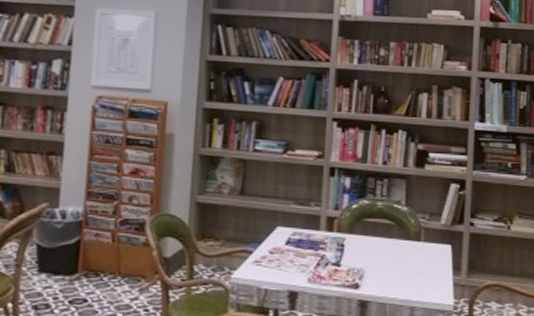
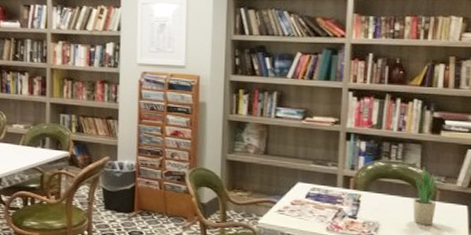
potted plant: none [398,204,426,269] -> present [413,167,442,225]

